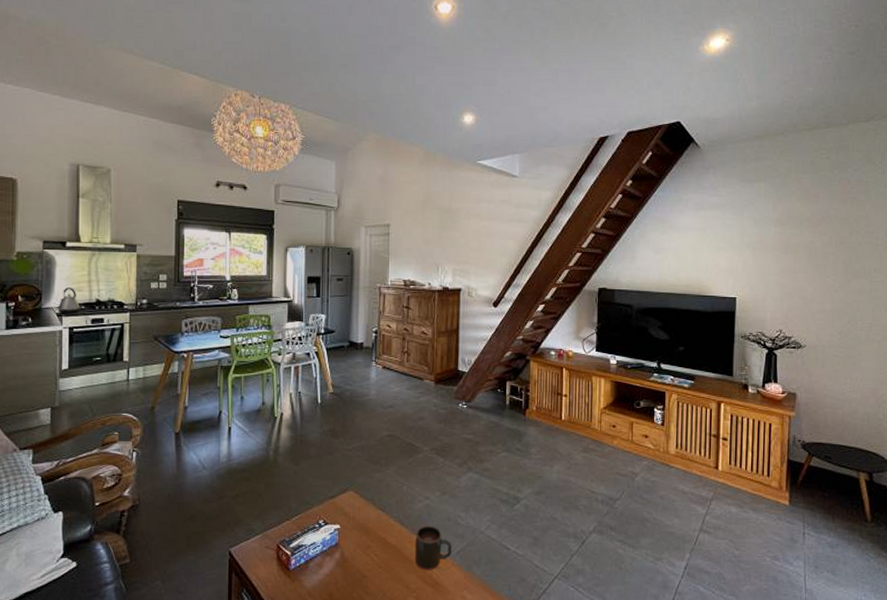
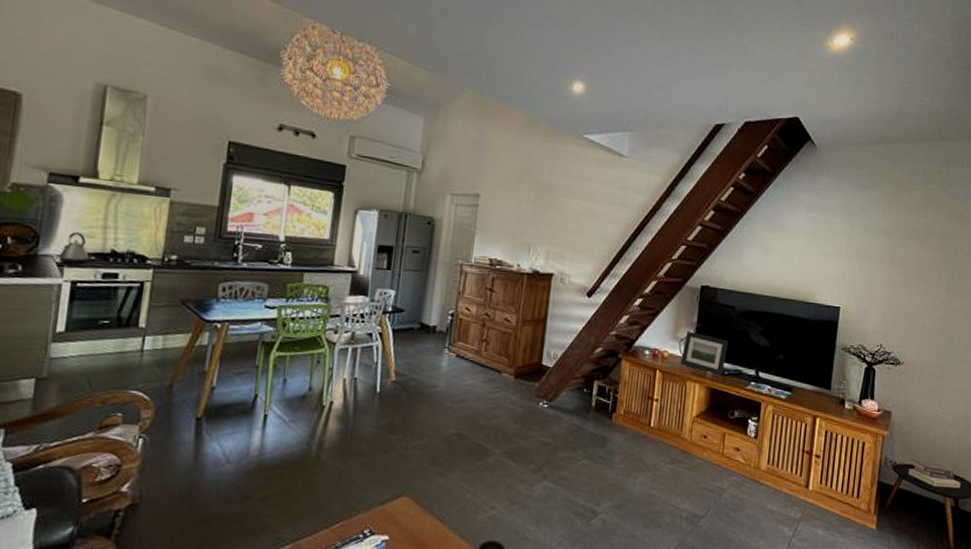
picture frame: none [585,330,629,370] -> present [680,330,729,376]
books: none [818,437,874,463] -> present [908,459,961,489]

